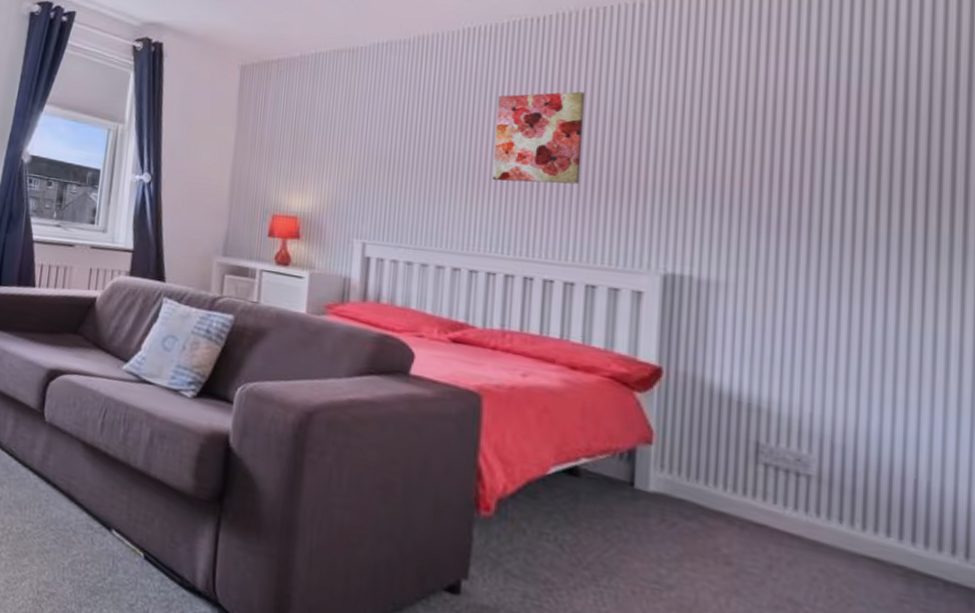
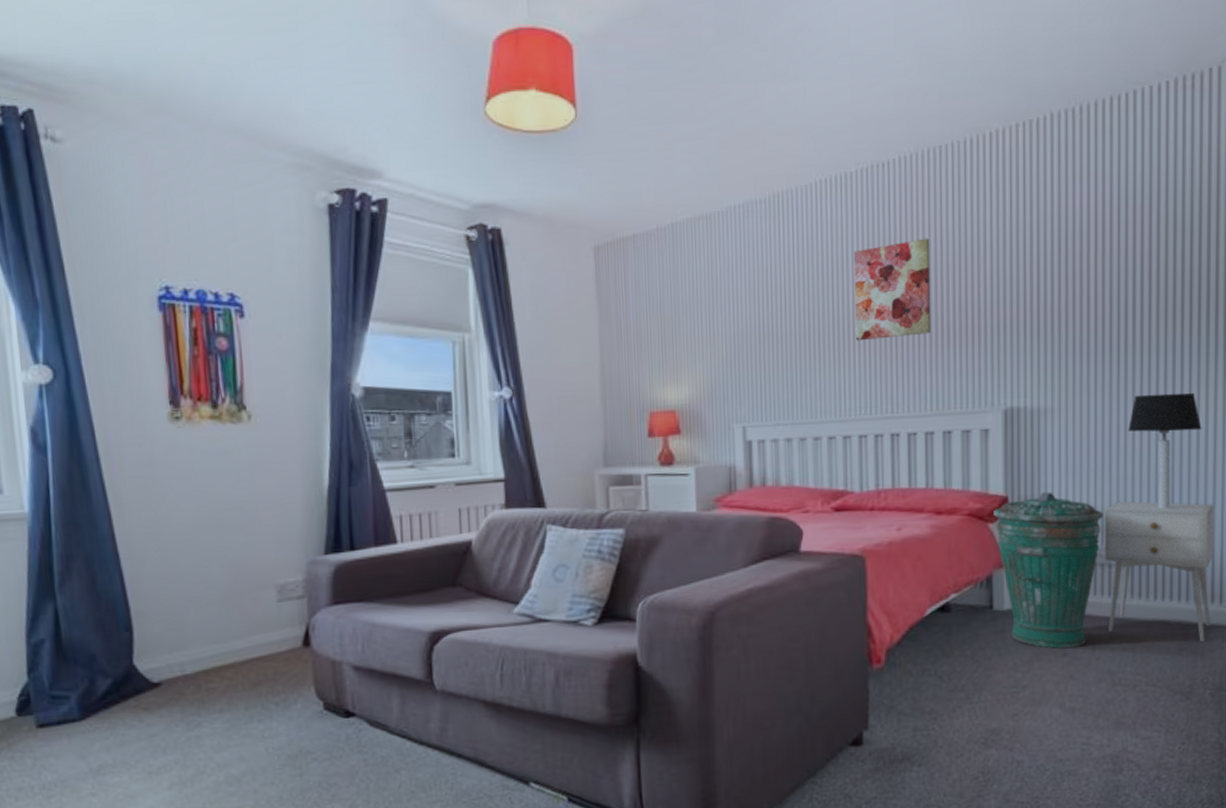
trash can: none [642,371,792,560] -> present [993,491,1104,650]
nightstand: none [791,402,958,600] -> present [1105,501,1214,642]
table lamp: none [831,287,941,426] -> present [1128,392,1202,509]

